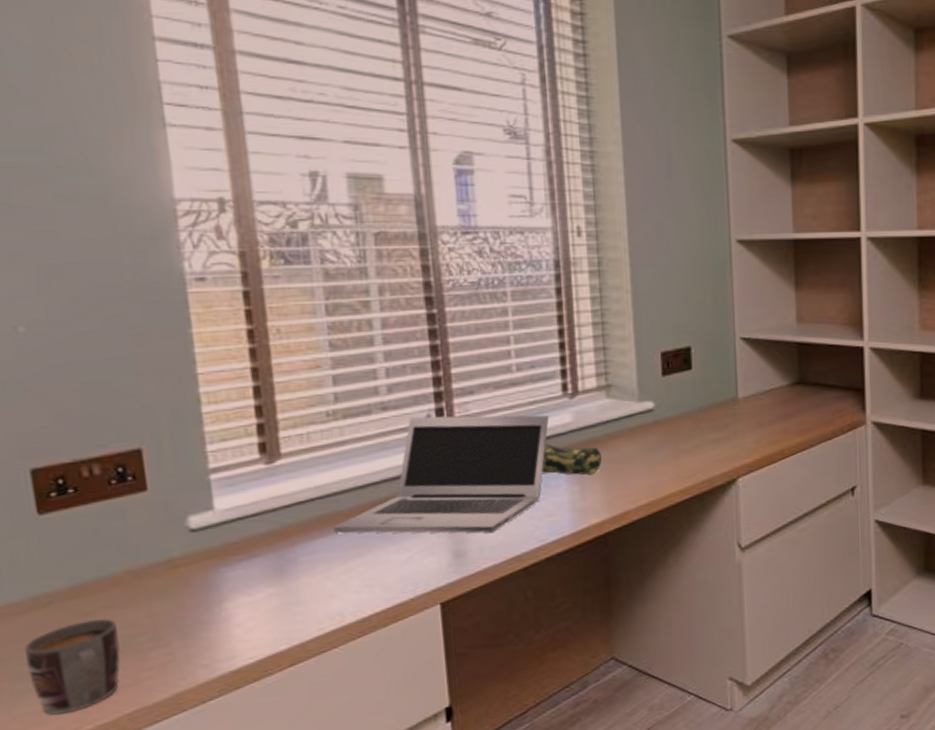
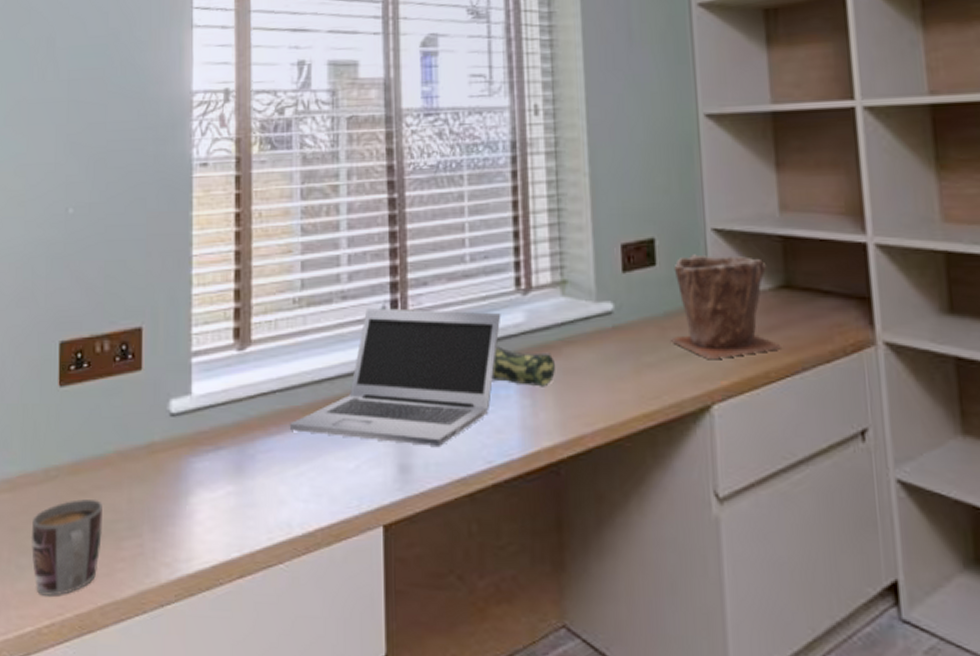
plant pot: none [703,359,795,443] -> present [670,254,783,359]

